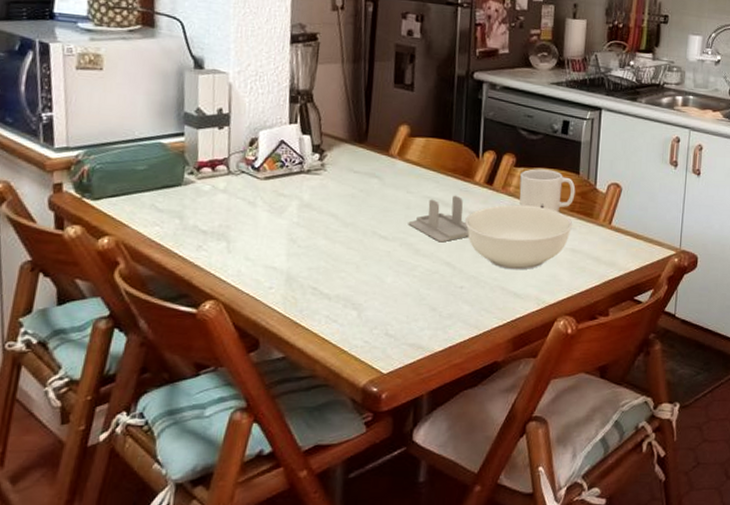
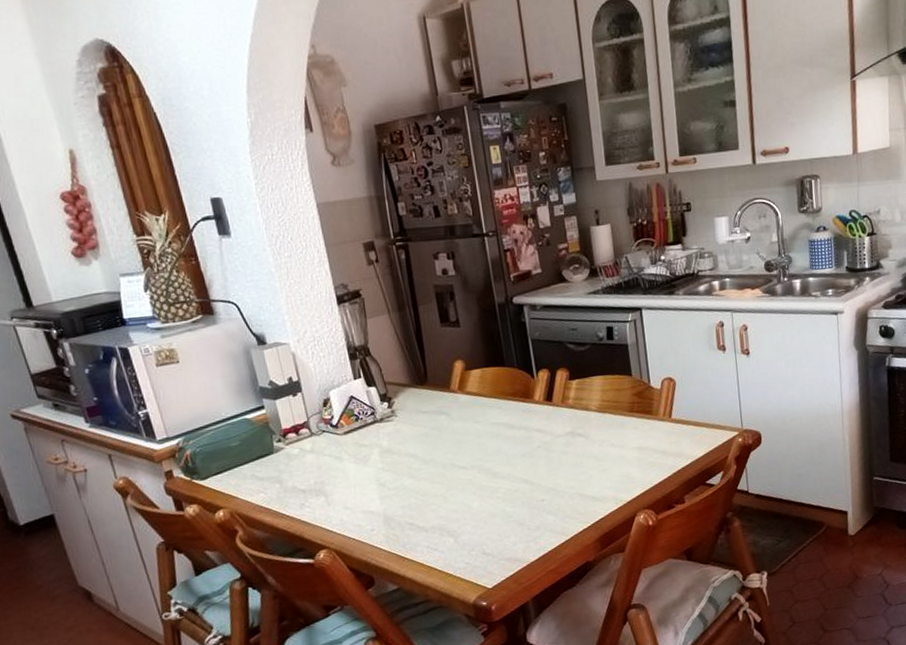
napkin holder: present [408,195,469,243] -> none [481,416,540,463]
bowl: present [465,204,572,270] -> none [533,413,635,476]
mug: present [519,169,576,213] -> none [576,376,632,416]

